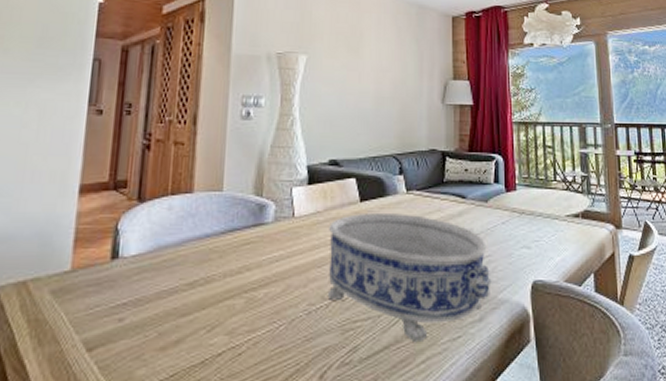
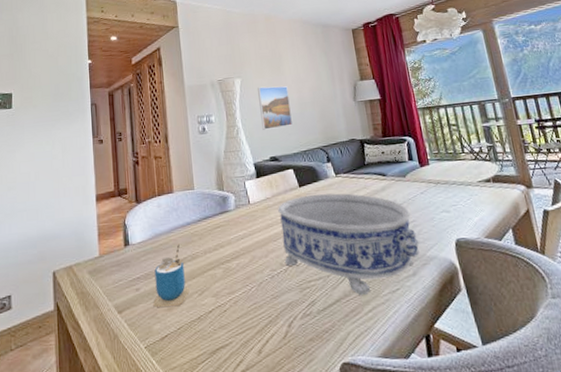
cup: none [140,261,195,346] -> present [153,243,190,308]
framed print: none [325,69,365,125] -> present [258,86,292,130]

